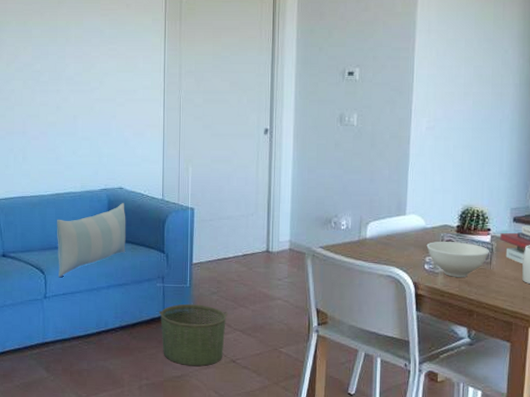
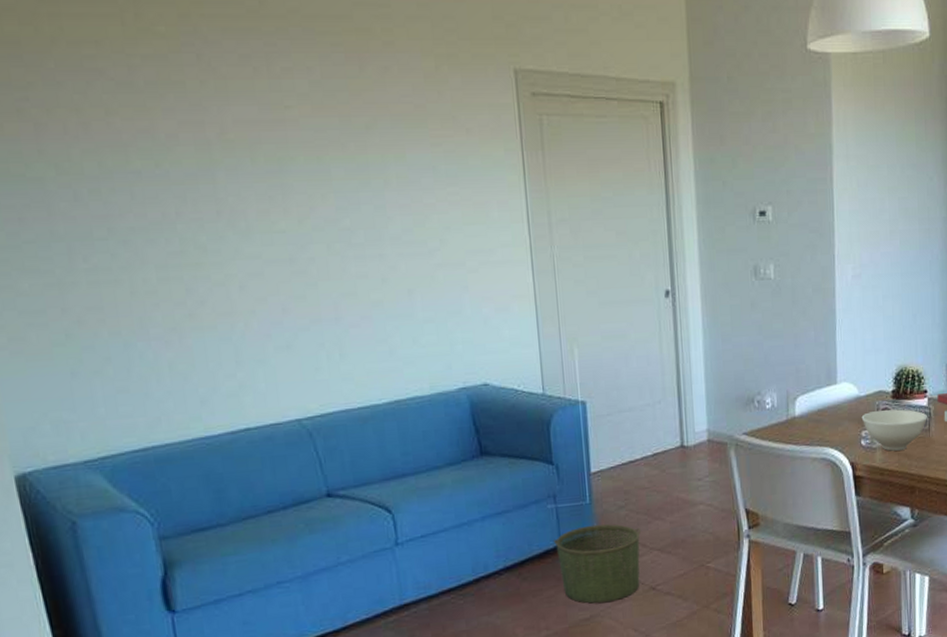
pillow: present [56,203,126,278] -> none [400,404,502,515]

